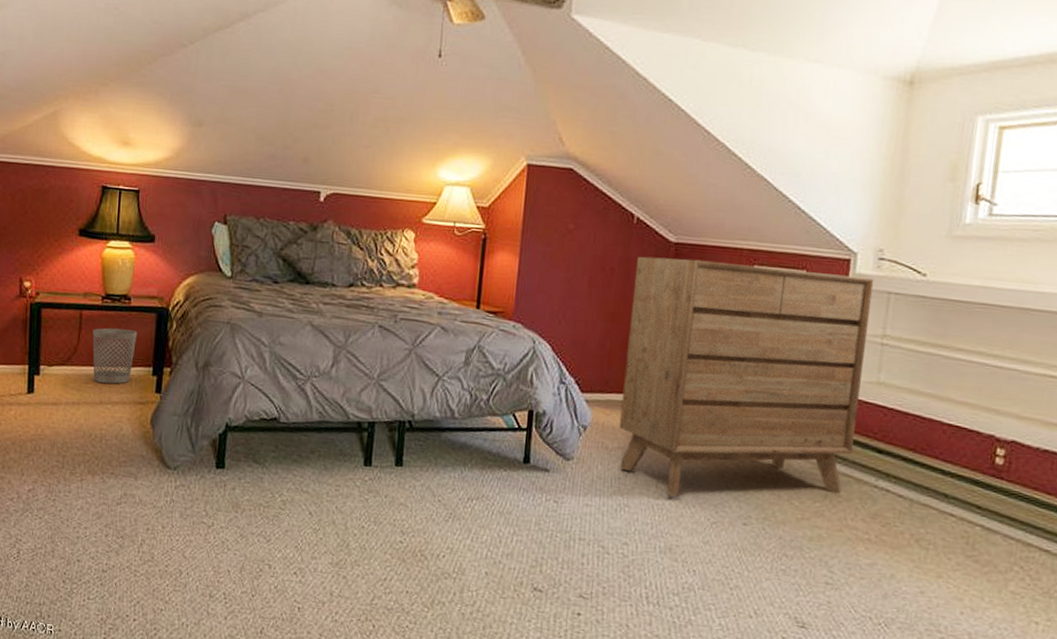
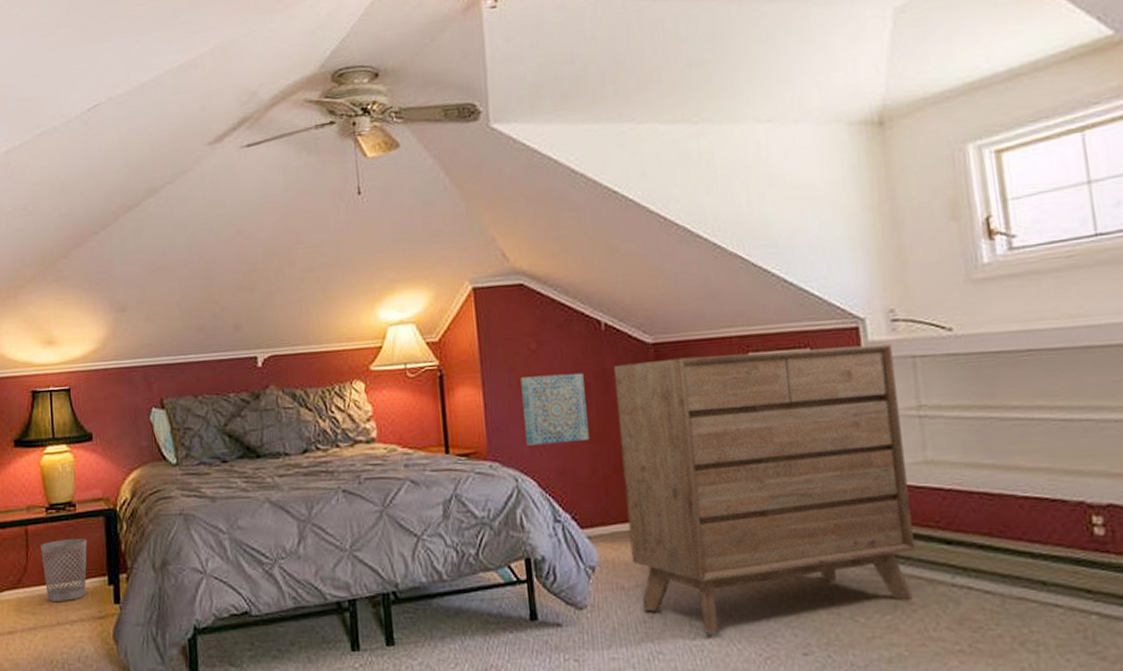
wall art: none [549,252,610,318] -> present [520,372,589,446]

